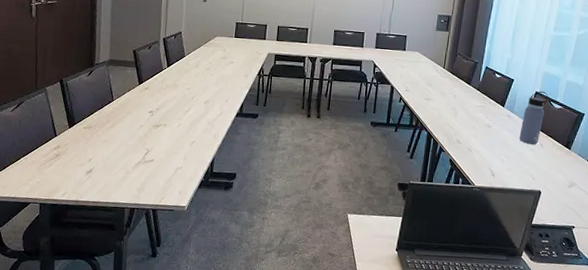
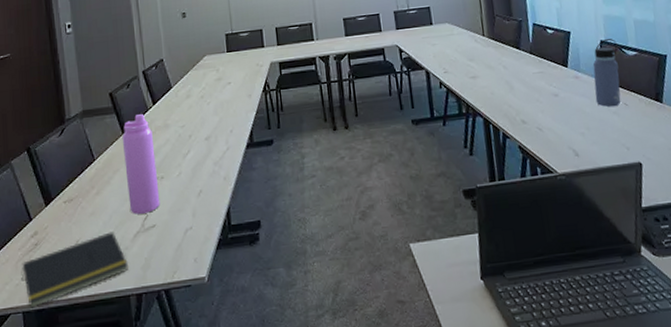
notepad: none [42,158,128,202] -> present [21,232,129,308]
water bottle: none [135,71,163,150] -> present [122,113,160,214]

